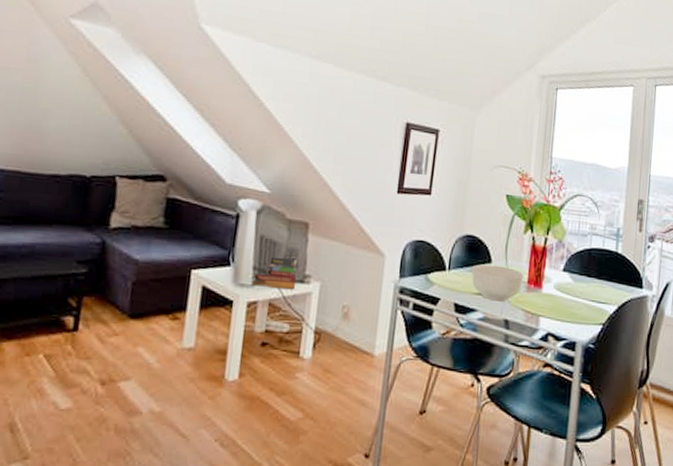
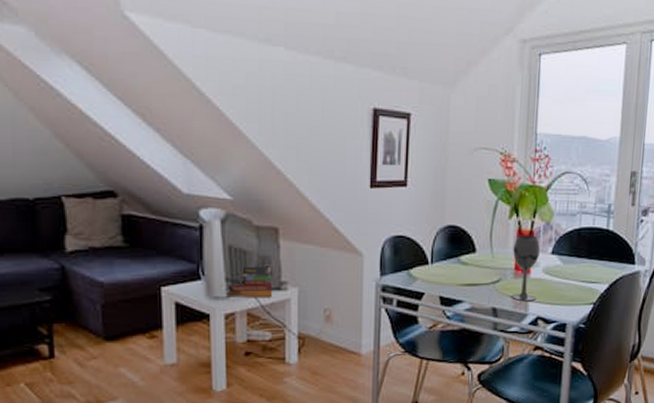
bowl: present [471,264,524,302] -> none [455,254,511,290]
wine glass: none [523,249,553,317] -> present [511,235,541,302]

